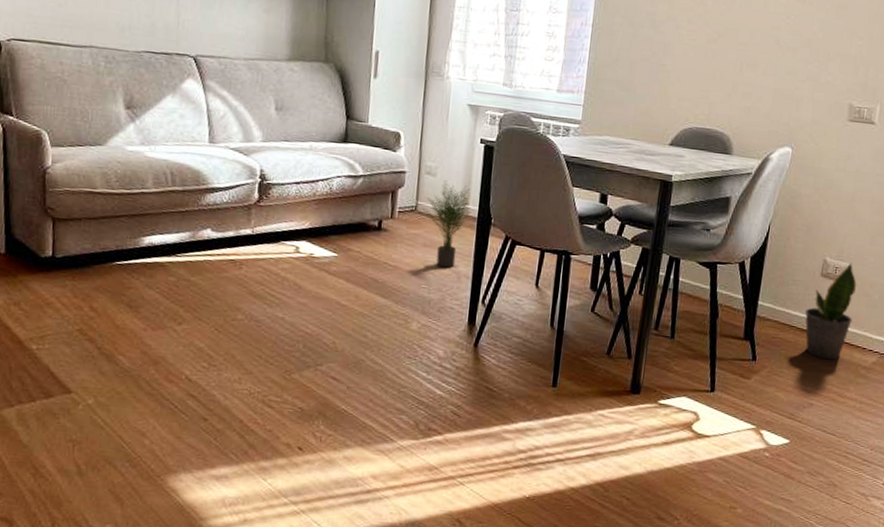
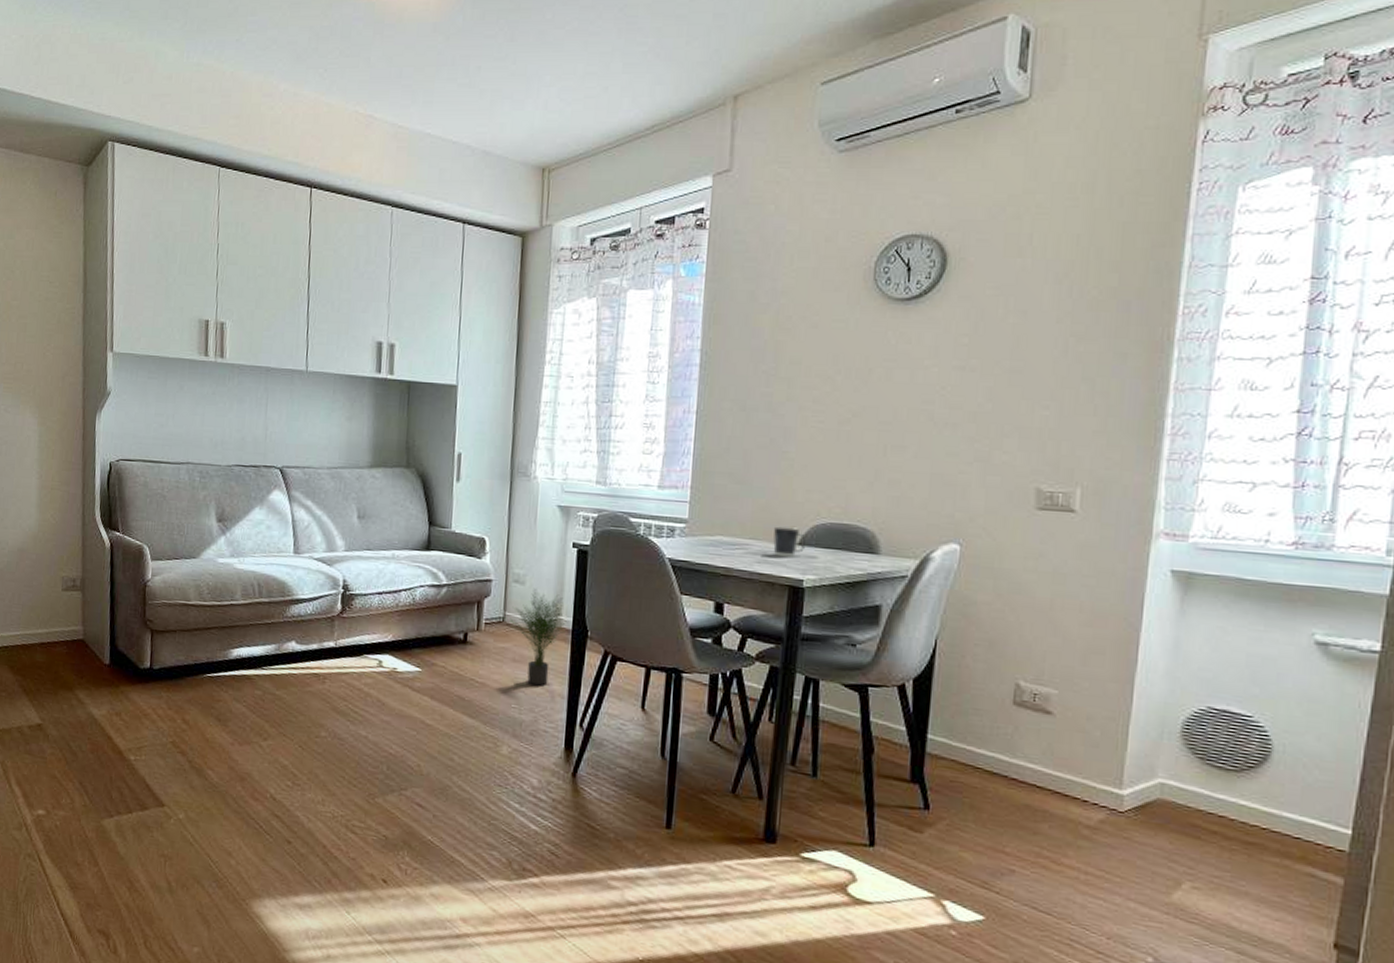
mug: none [649,129,676,156] -> present [773,526,805,557]
potted plant: present [804,262,857,360] -> none [993,687,1066,814]

